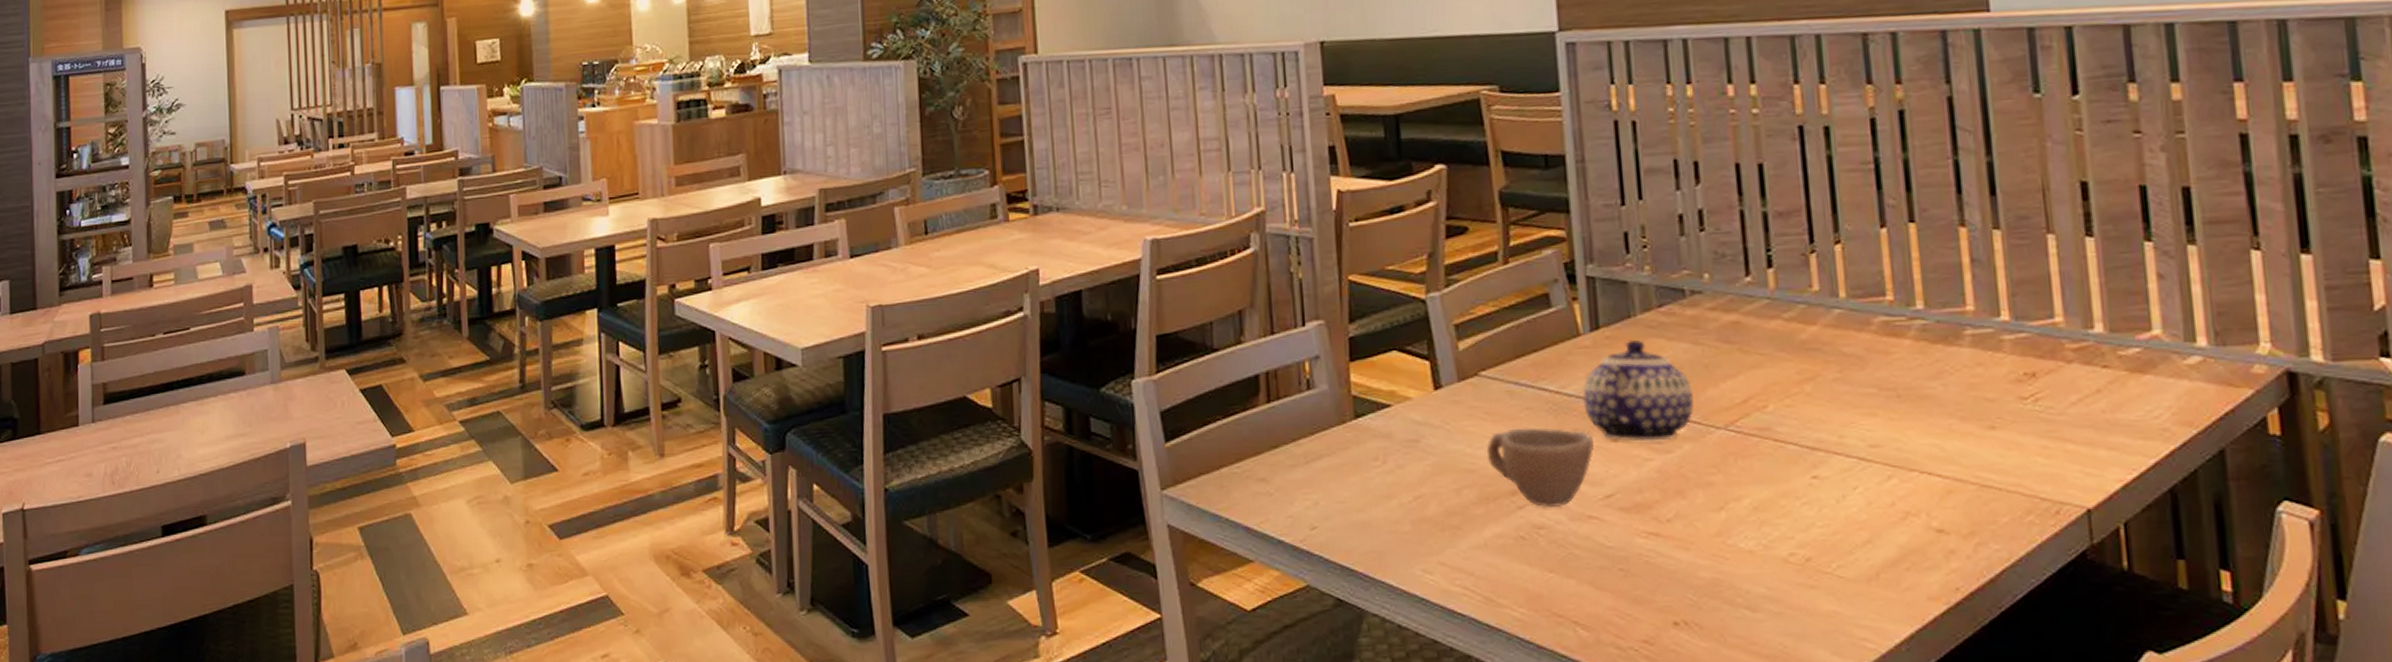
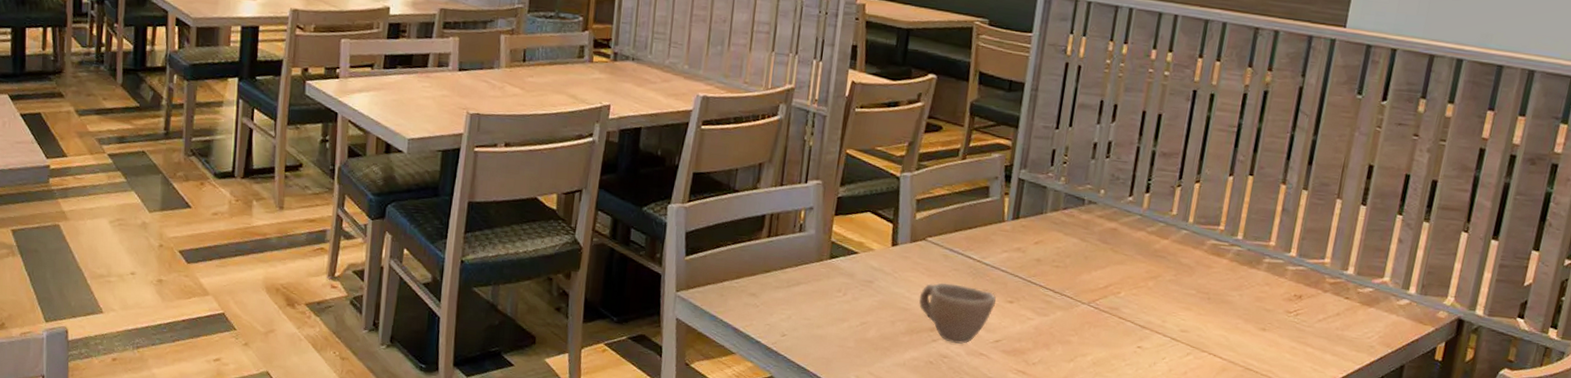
teapot: present [1582,339,1694,442] -> none [995,230,1073,308]

